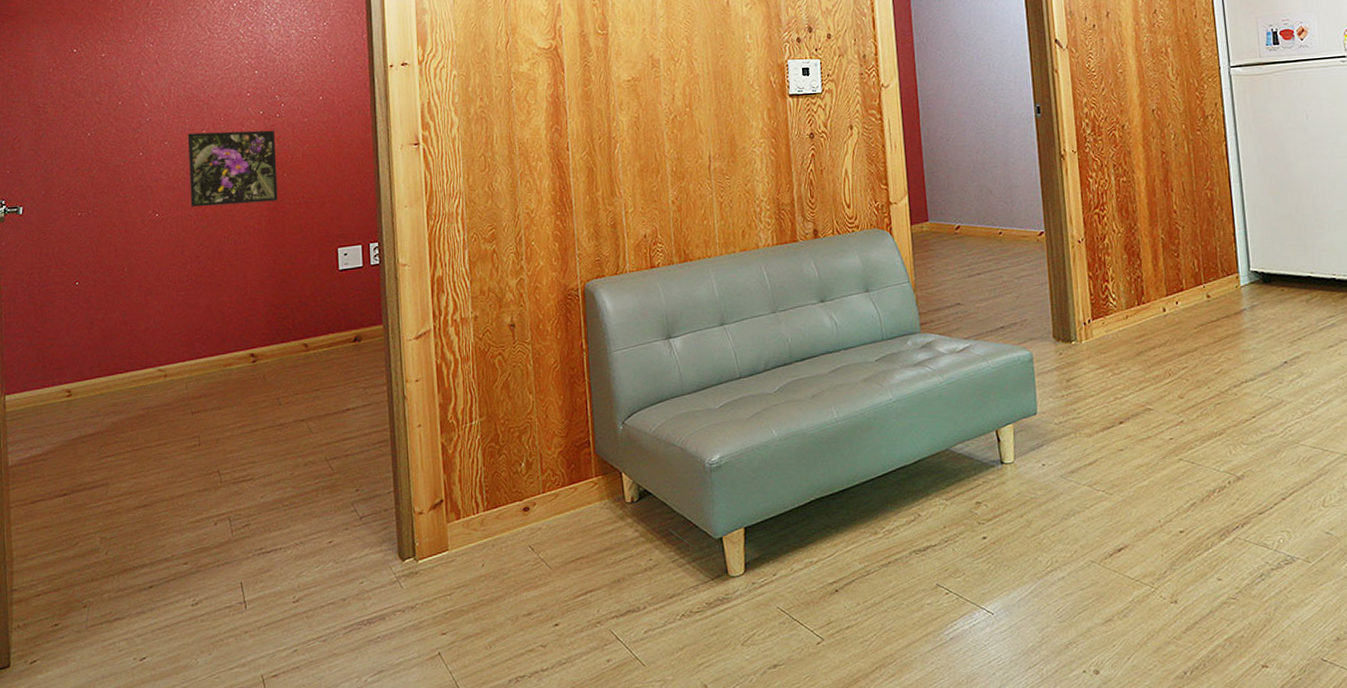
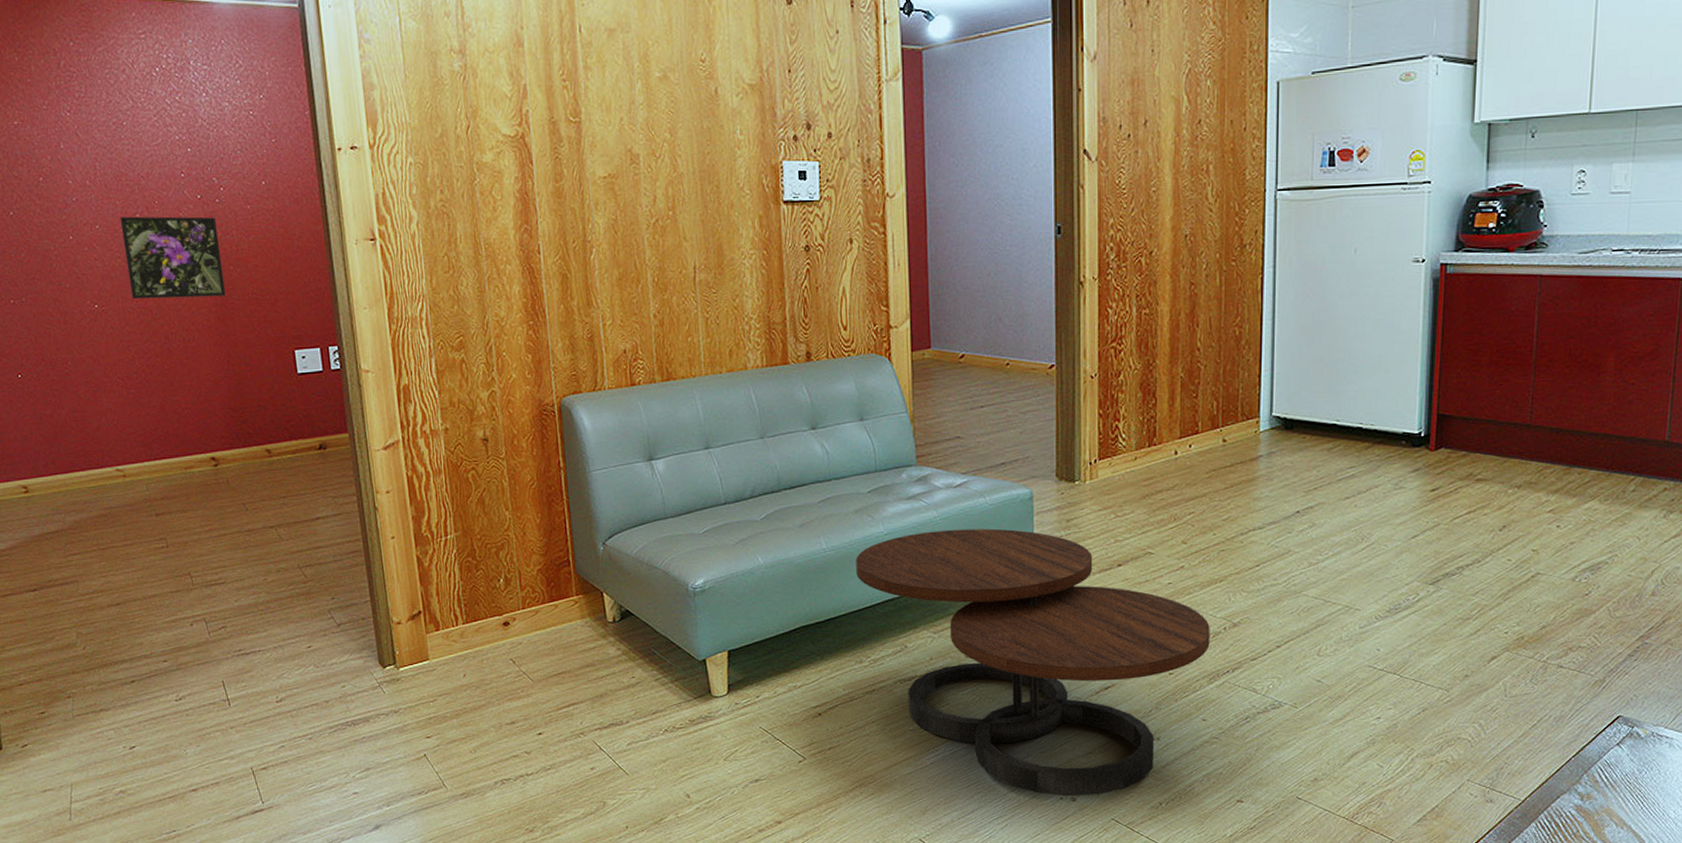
coffee table: none [867,391,1217,670] -> present [856,528,1210,797]

